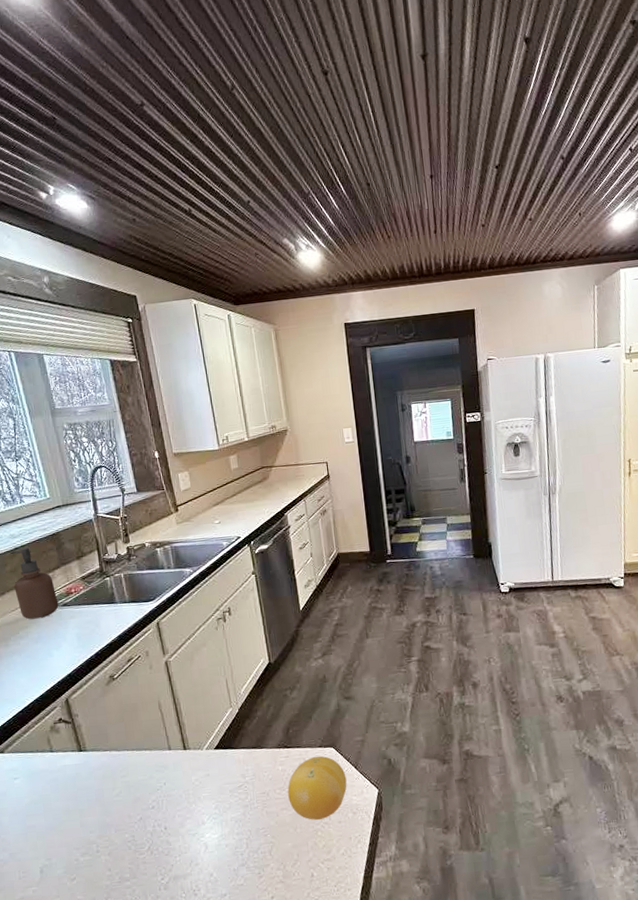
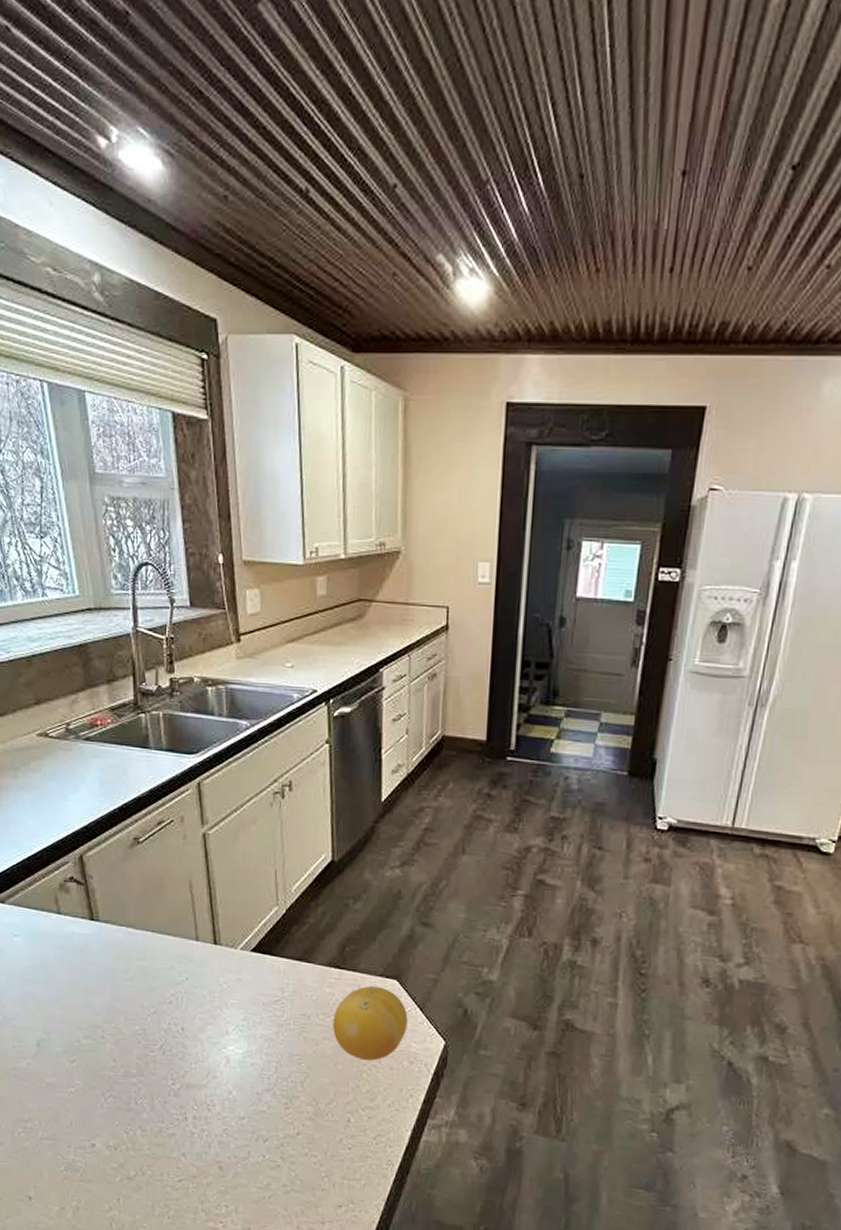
soap dispenser: present [11,547,59,620] -> none [28,656,80,751]

